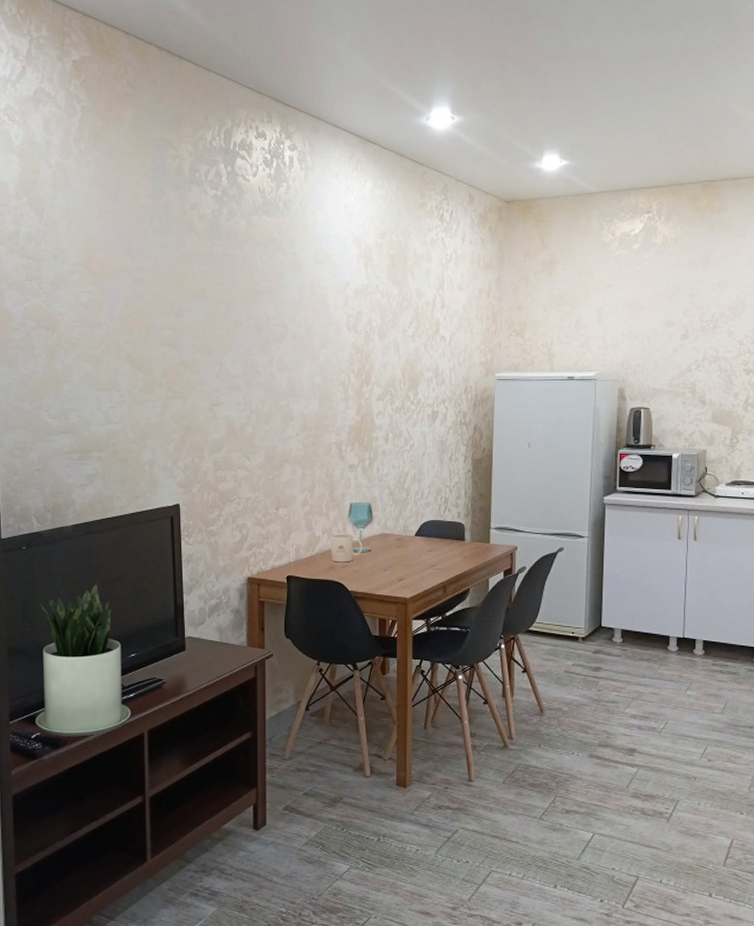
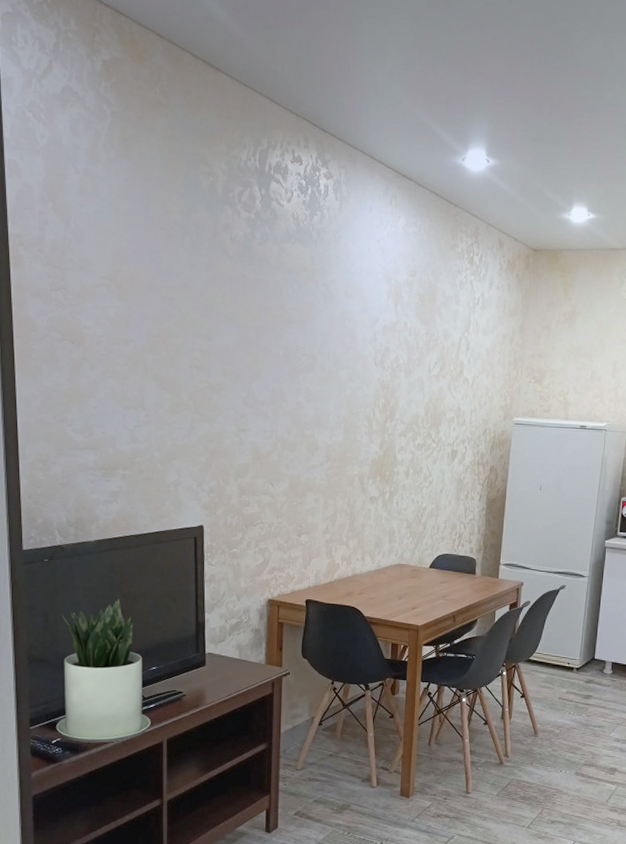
mug: present [331,533,363,562] -> none [349,562,380,590]
wine glass: present [347,502,374,553] -> none [366,532,391,582]

